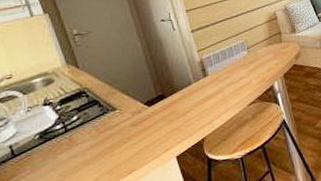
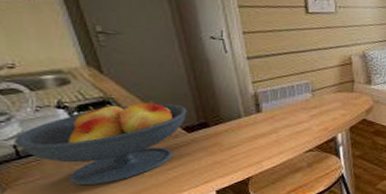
fruit bowl: none [10,83,147,173] -> present [13,100,187,186]

